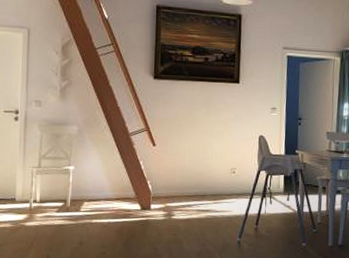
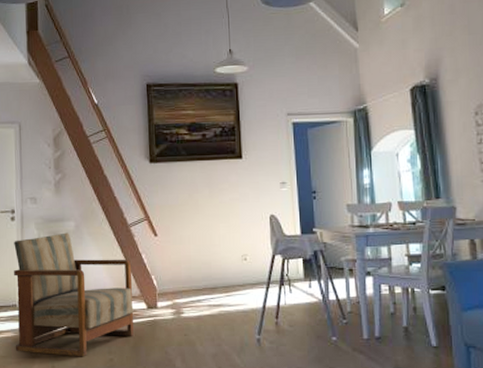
armchair: none [12,136,129,249] -> present [14,232,135,357]

